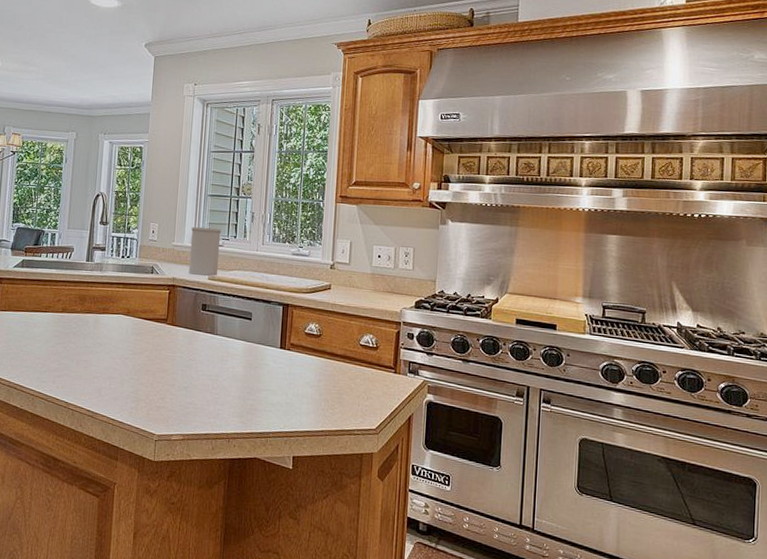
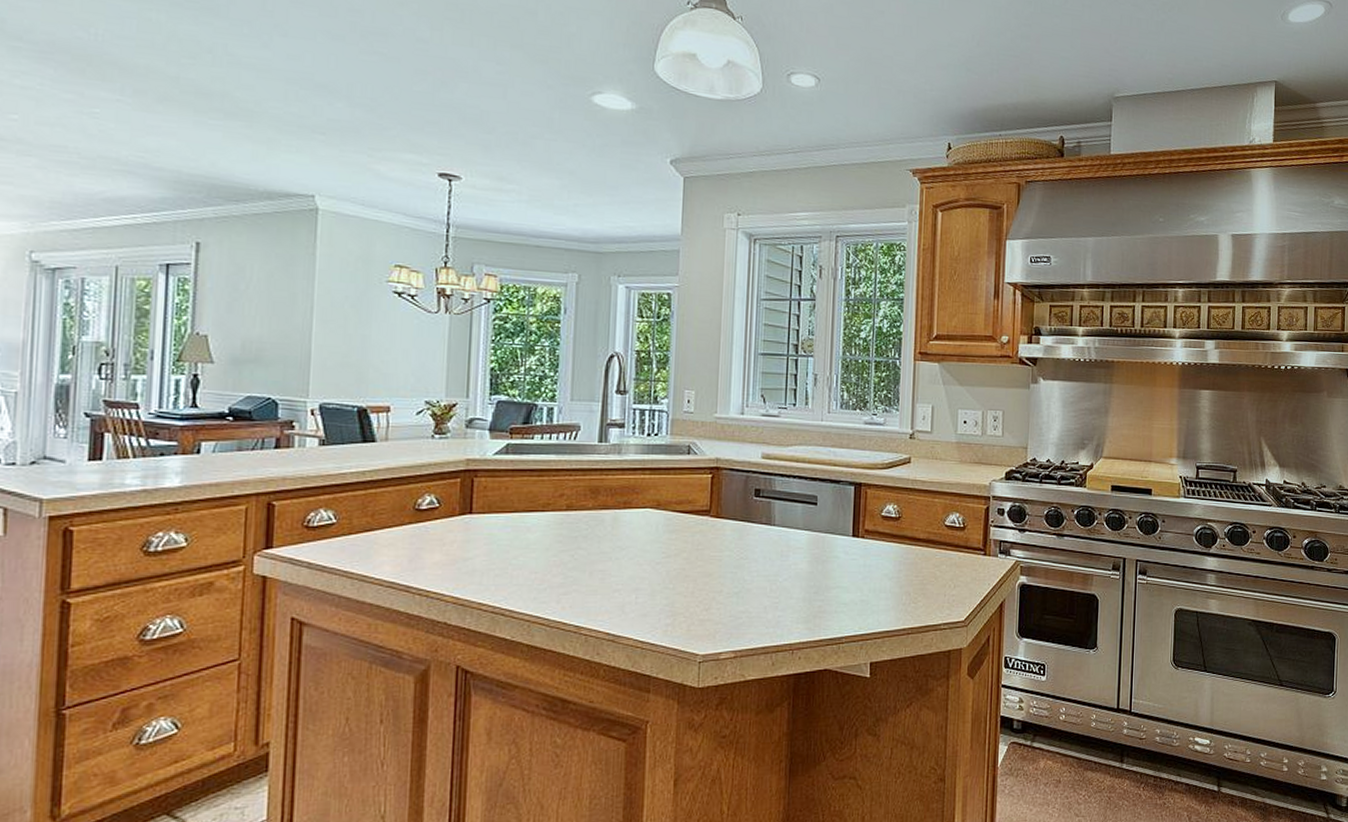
canister: present [188,226,221,276] -> none [736,393,777,454]

